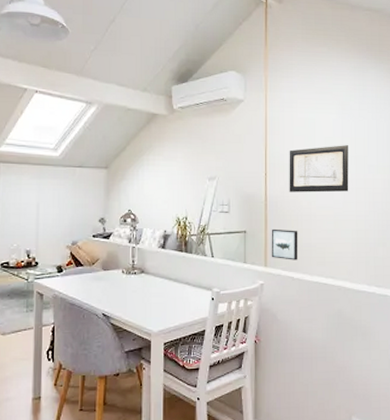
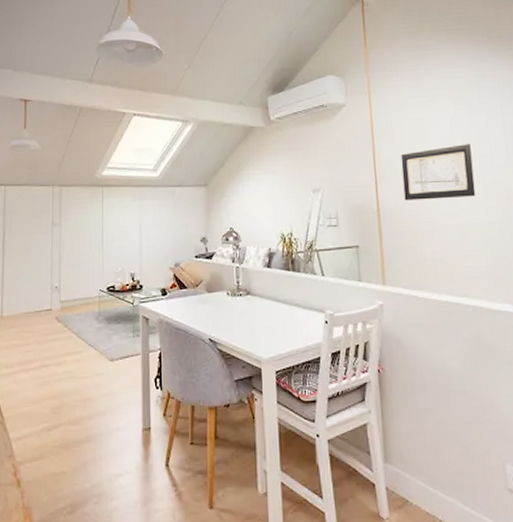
wall art: present [271,228,298,260] -> none [387,242,421,277]

